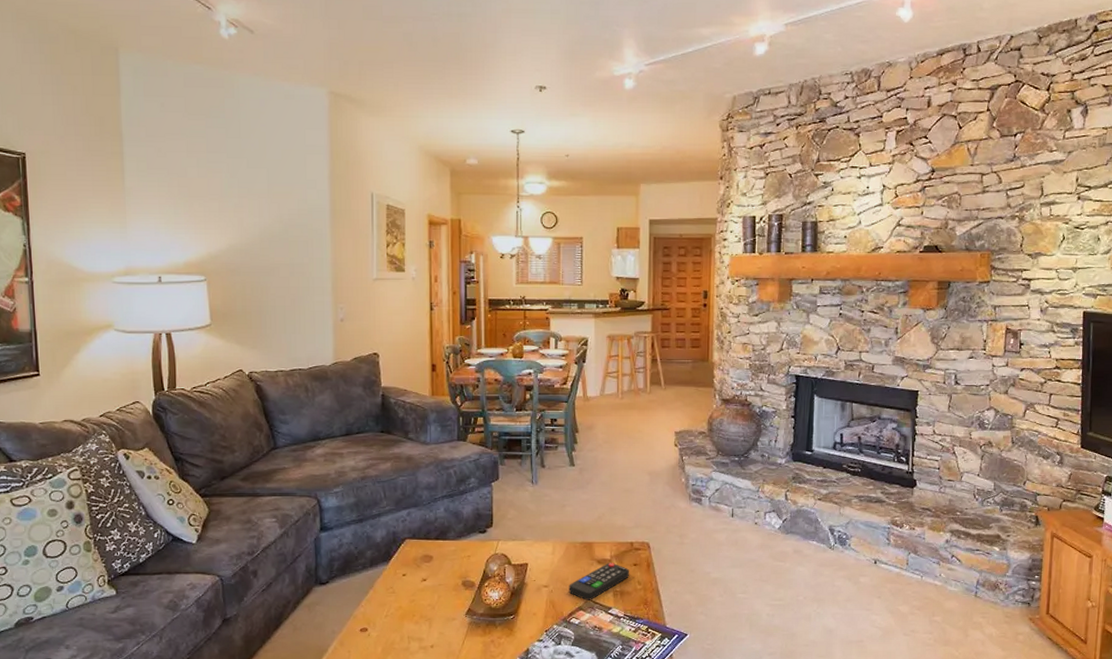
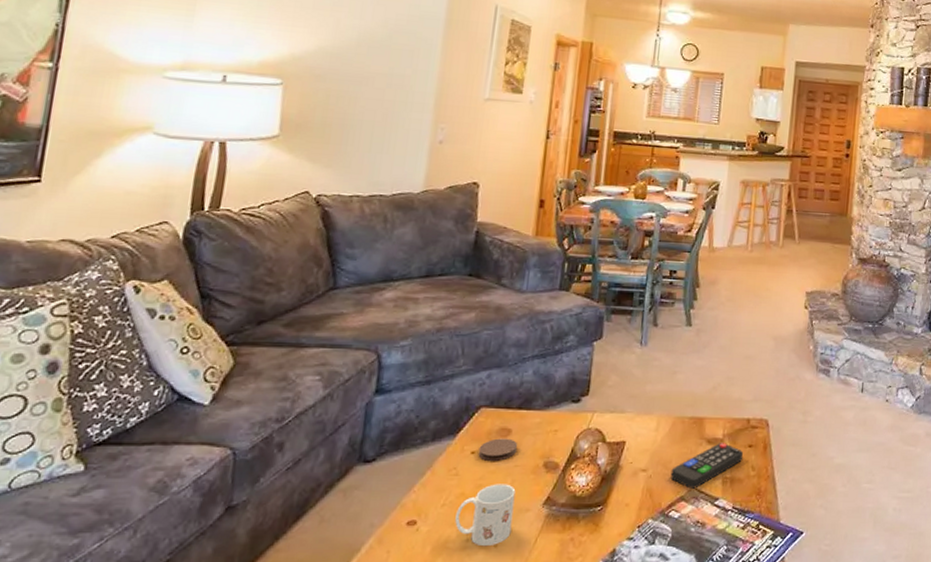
mug: none [397,599,443,647] -> present [455,484,516,547]
coaster: none [408,563,440,581] -> present [478,438,518,461]

